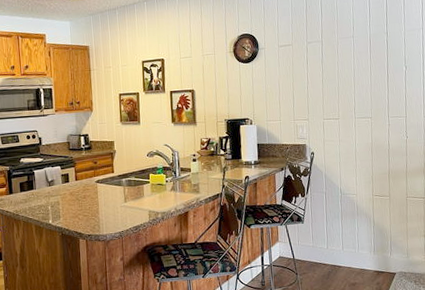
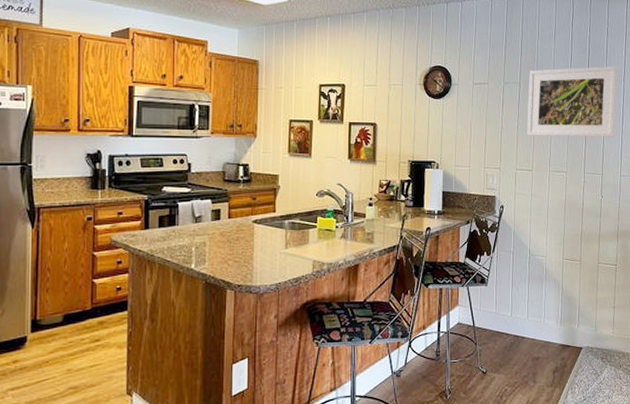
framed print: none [330,15,417,88] -> present [527,65,618,137]

